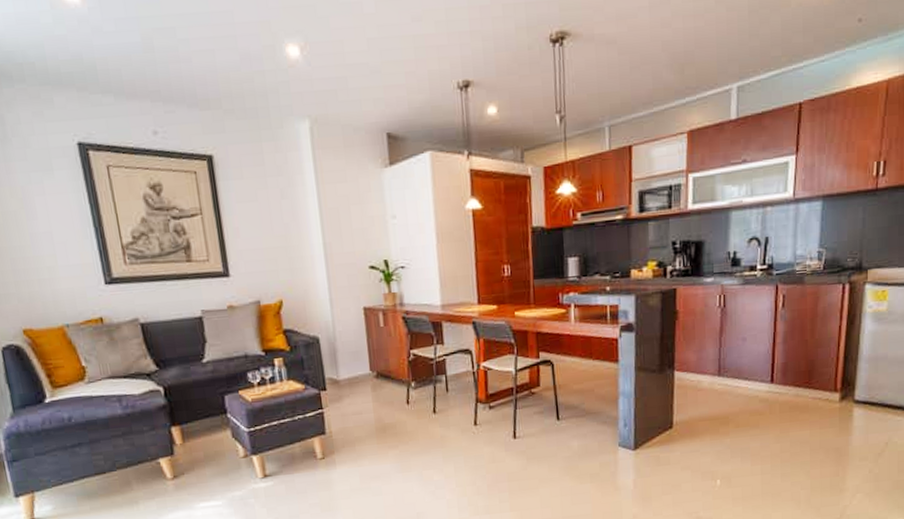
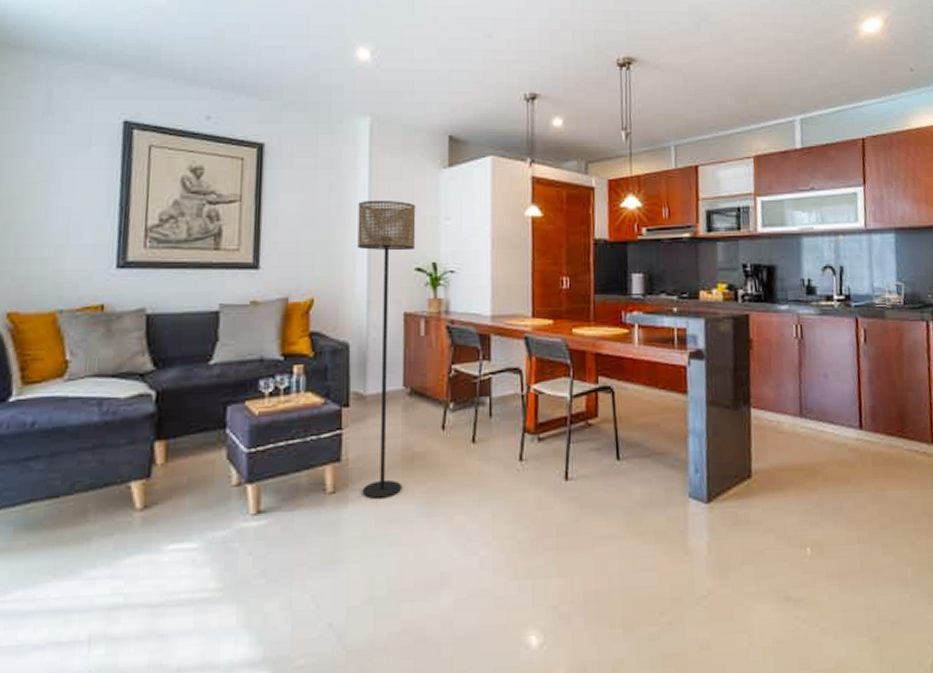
floor lamp: none [309,203,379,461] -> present [357,200,416,499]

